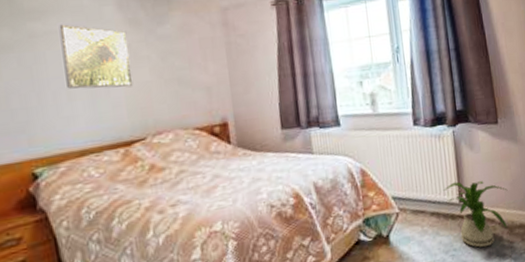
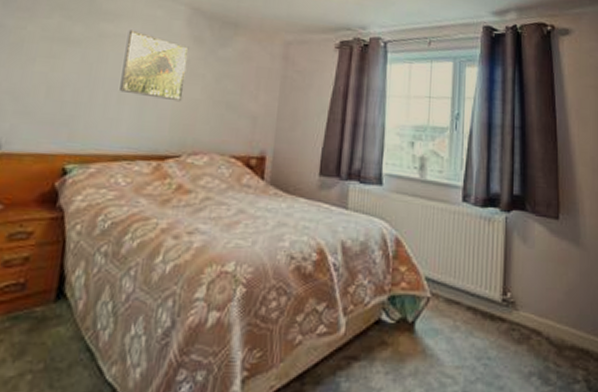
house plant: present [443,181,508,248] -> none [485,276,561,364]

